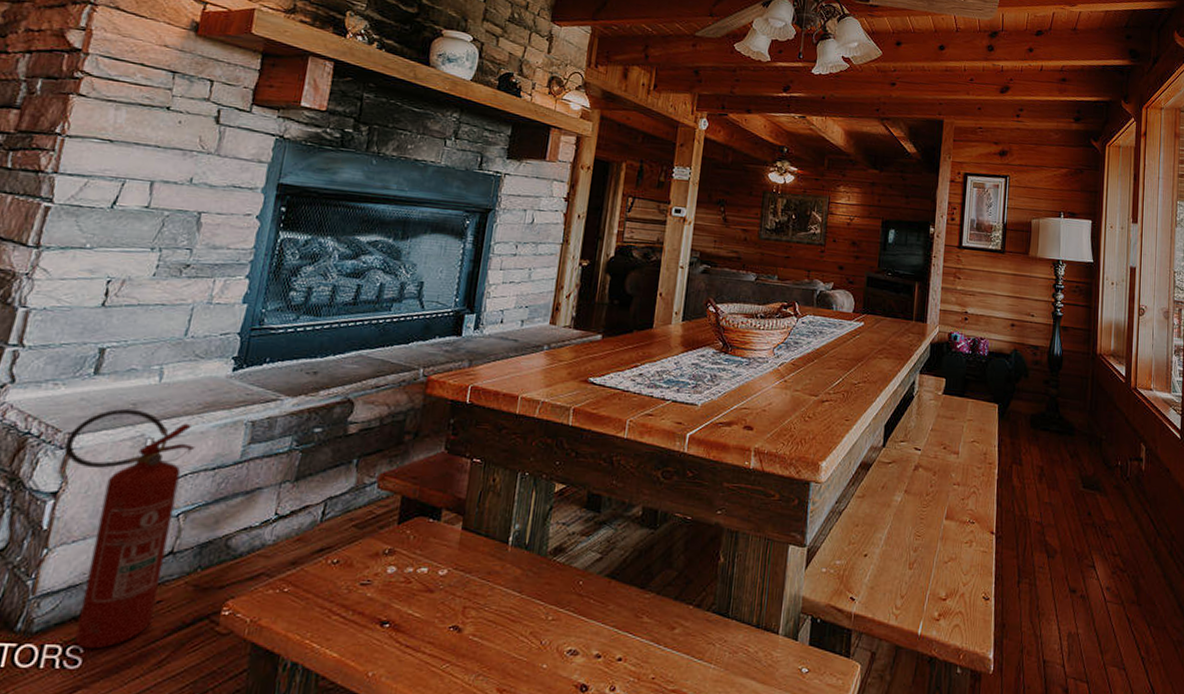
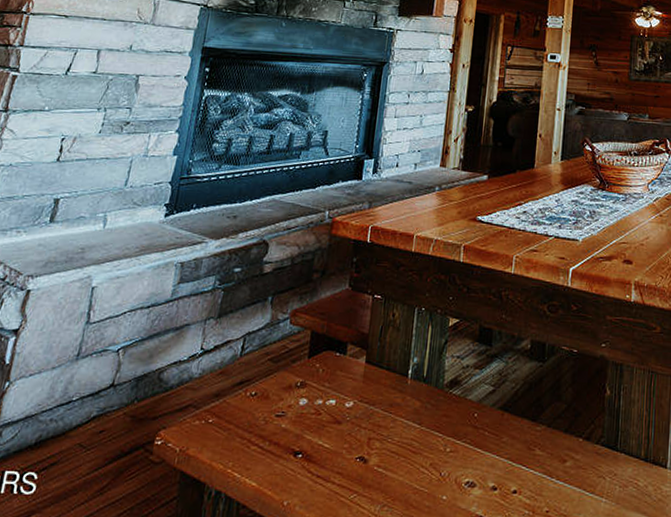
fire extinguisher: present [64,408,195,649] -> none [24,252,133,476]

